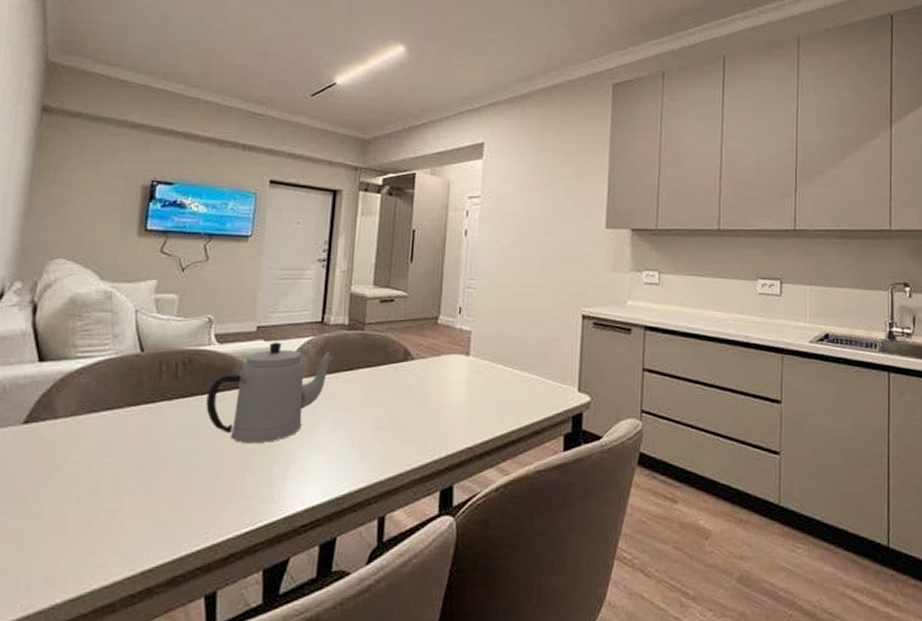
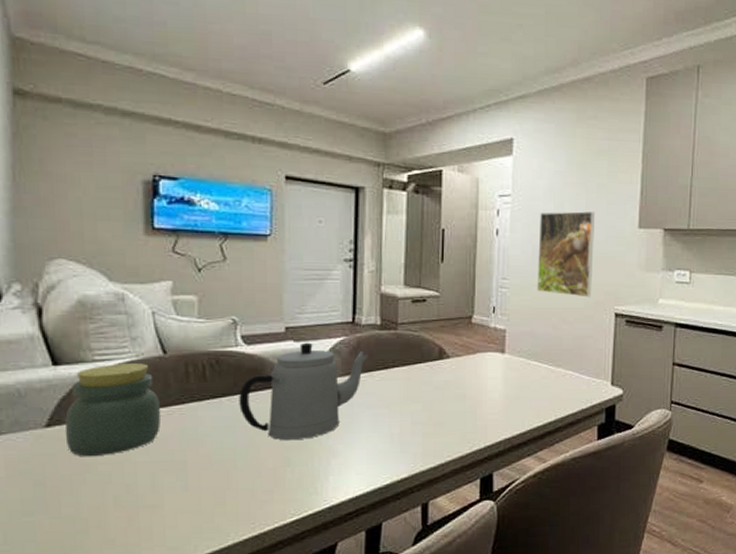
jar: none [39,361,132,456] -> present [64,364,161,457]
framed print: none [503,212,562,299] -> present [537,211,595,298]

